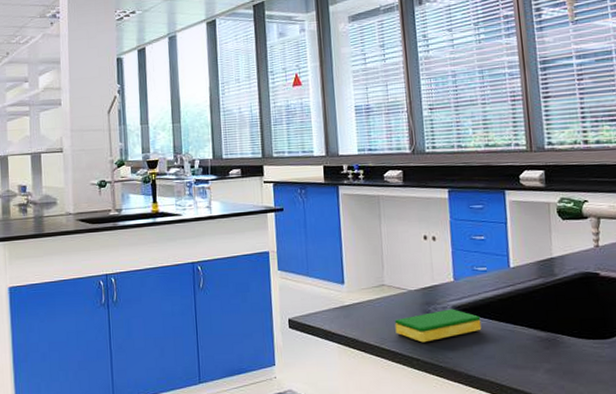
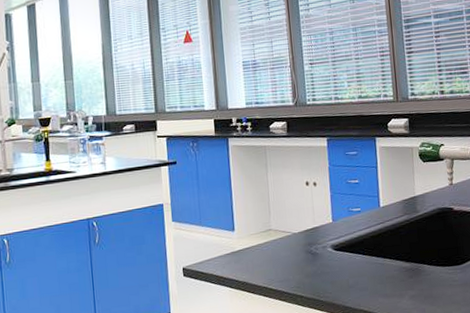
dish sponge: present [394,309,482,343] -> none [280,247,357,281]

